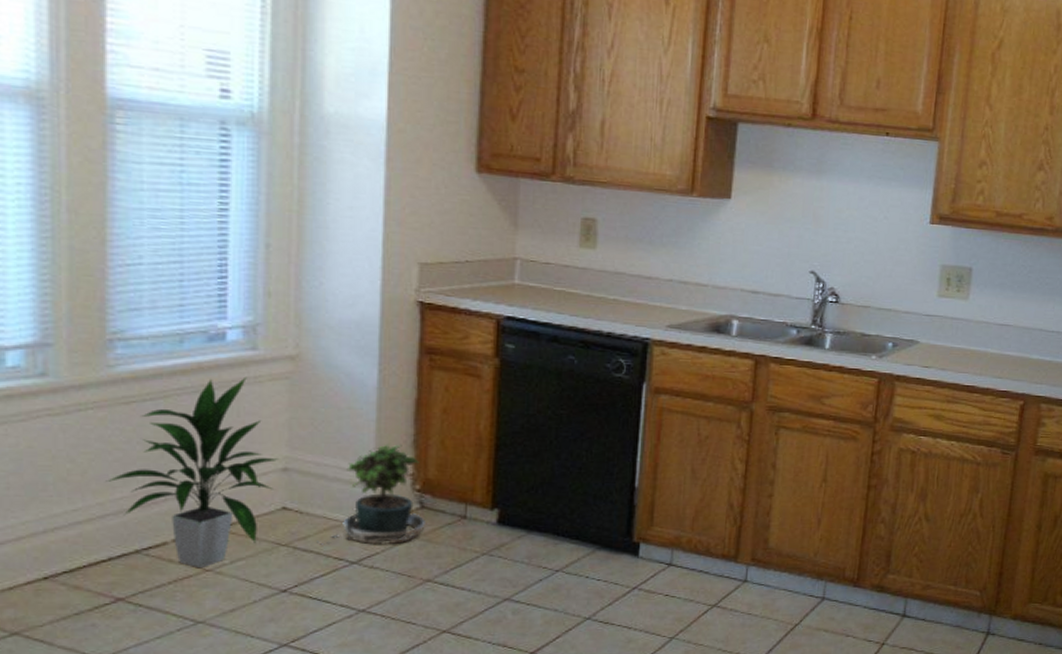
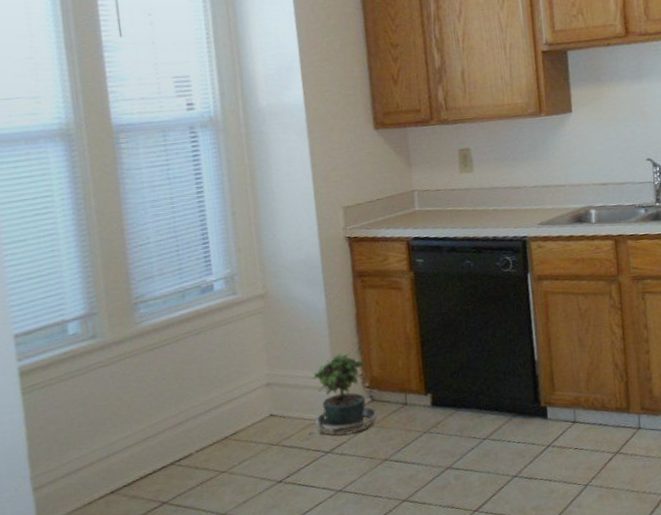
indoor plant: present [106,376,278,569] -> none [144,316,262,472]

